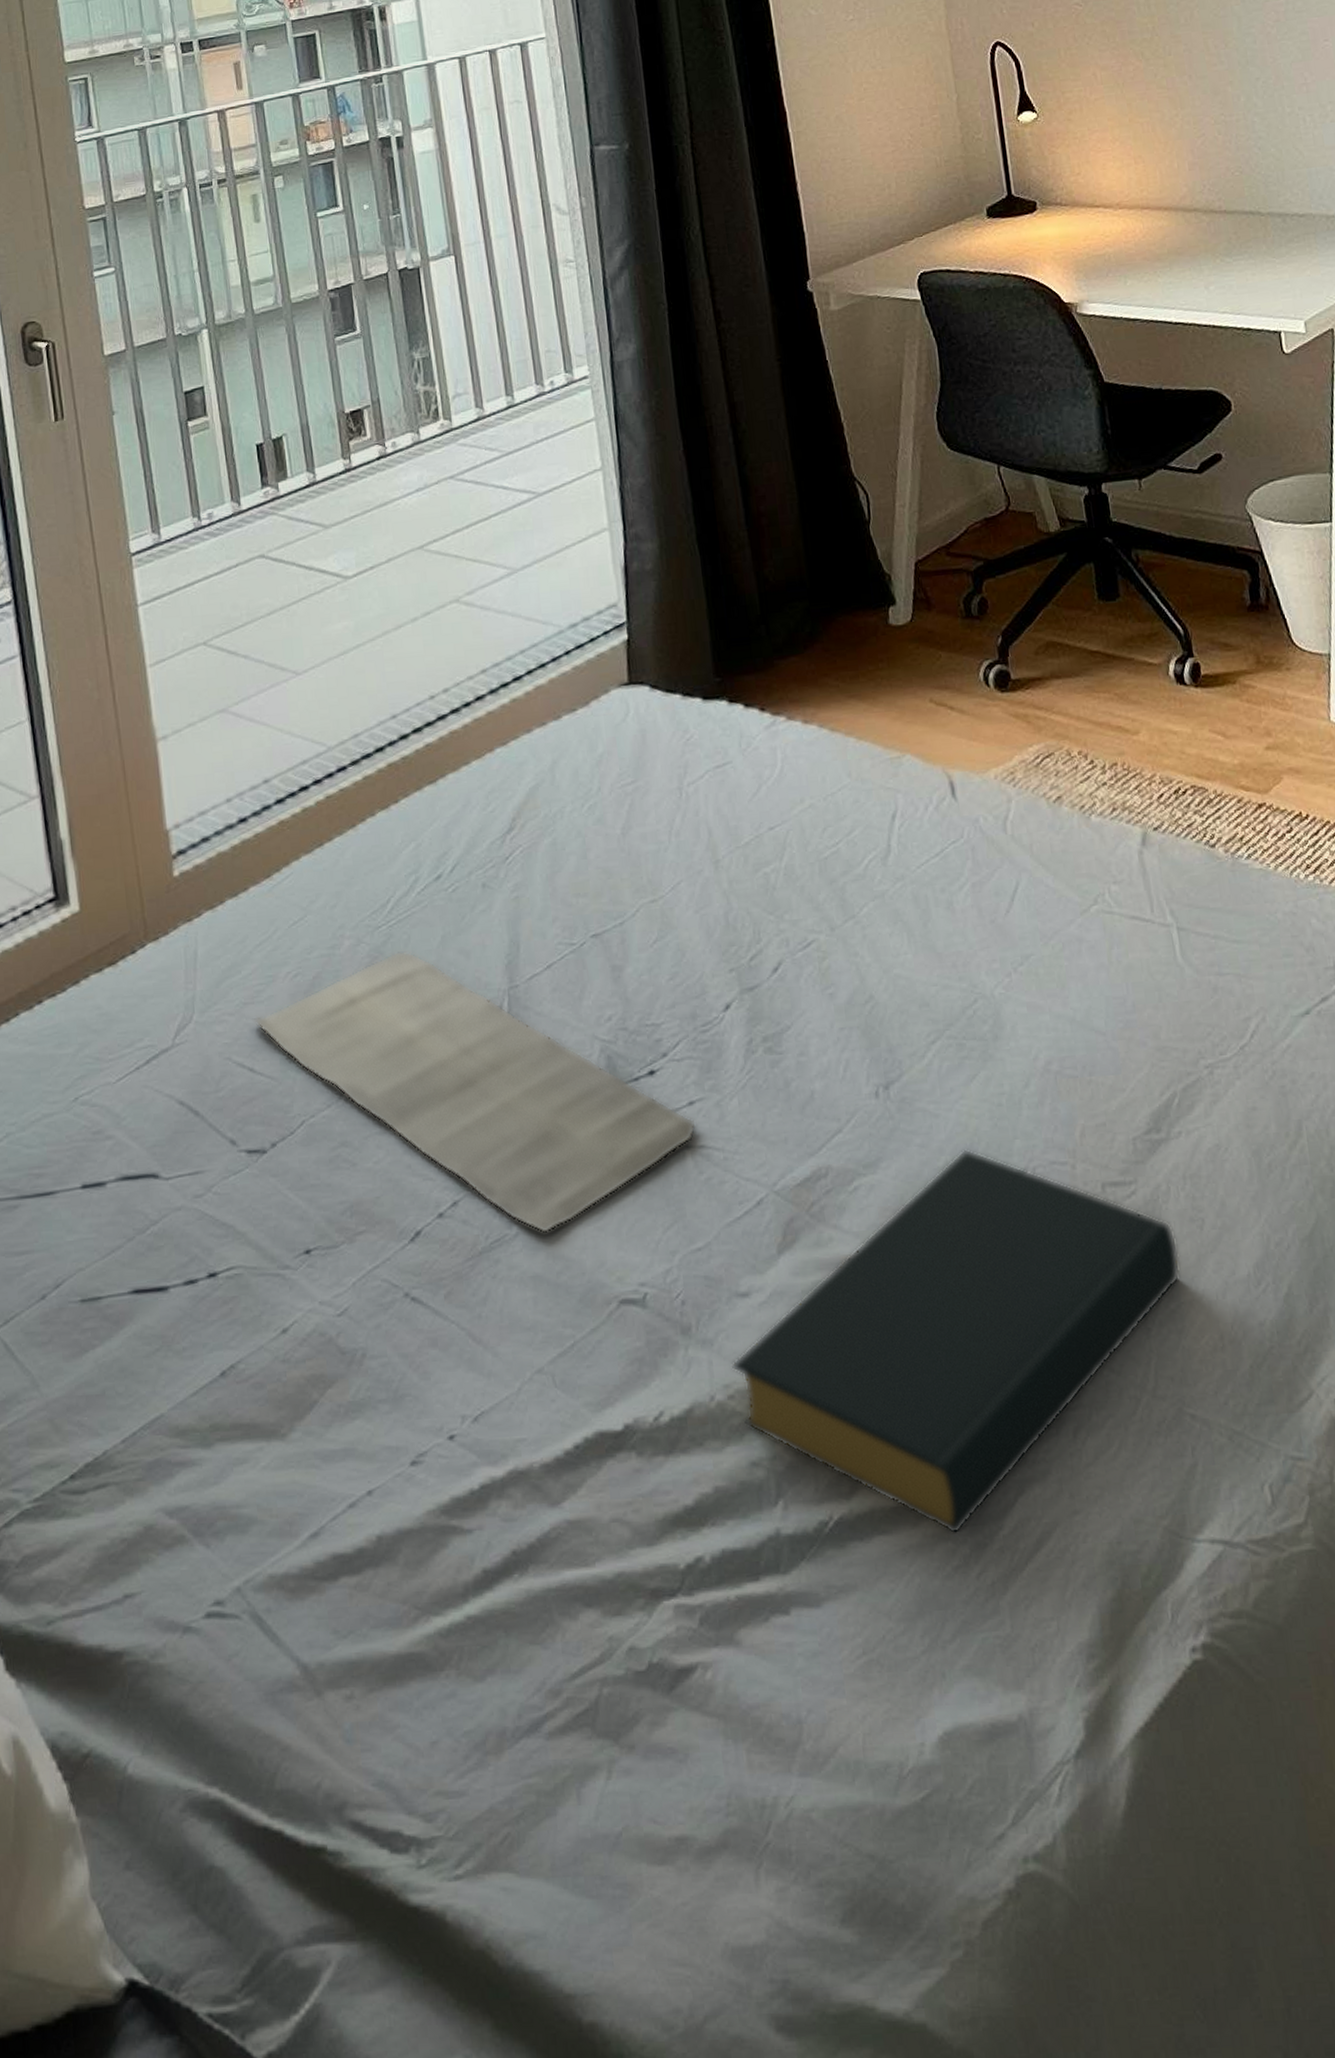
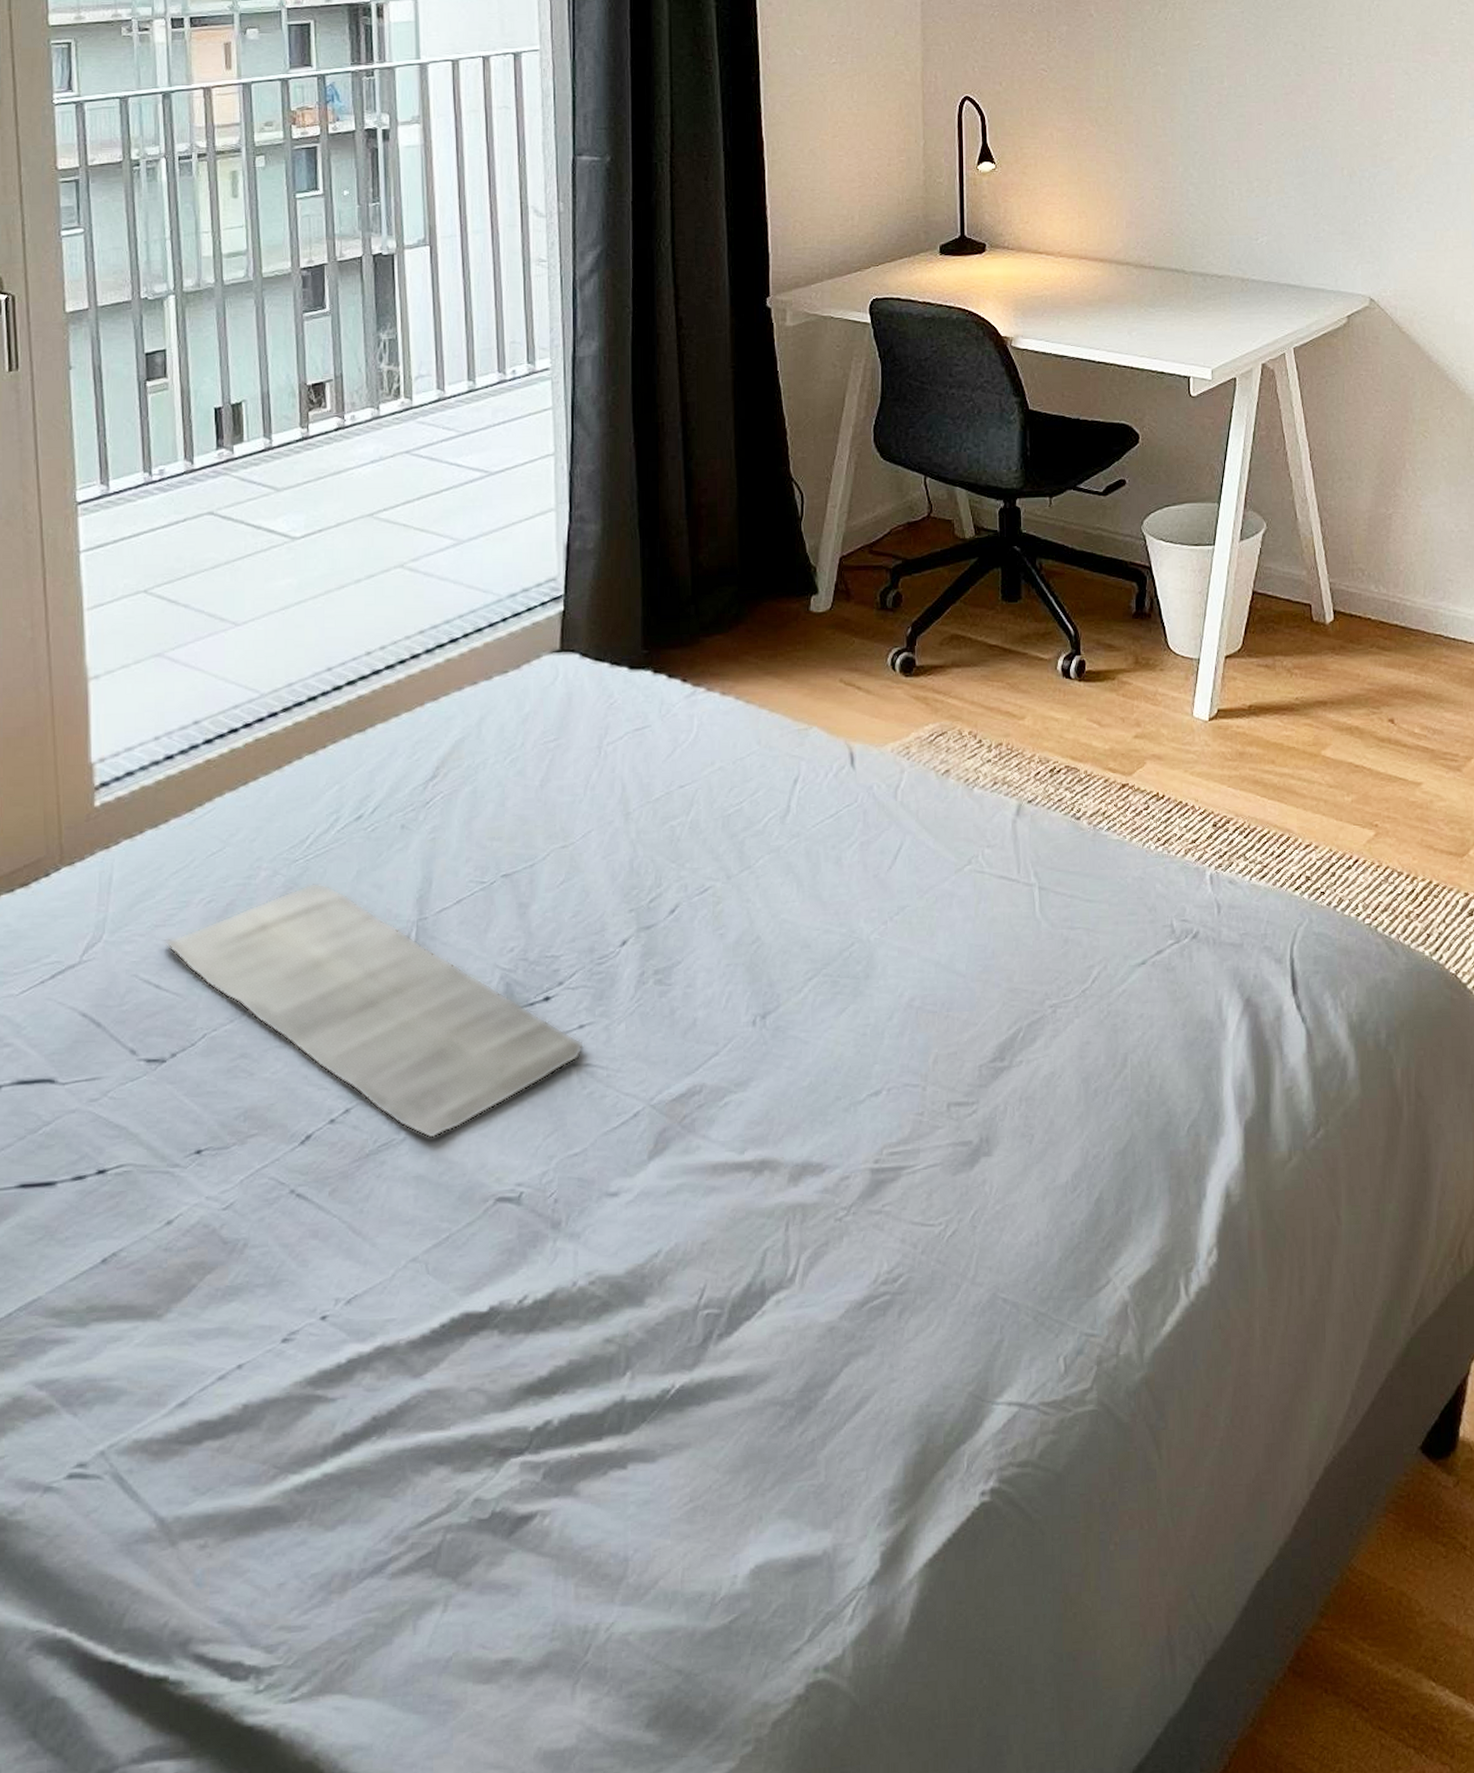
hardback book: present [732,1149,1181,1535] -> none [596,1071,1009,1400]

